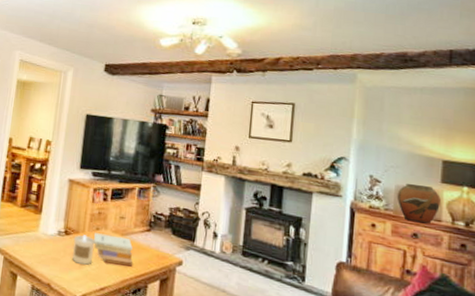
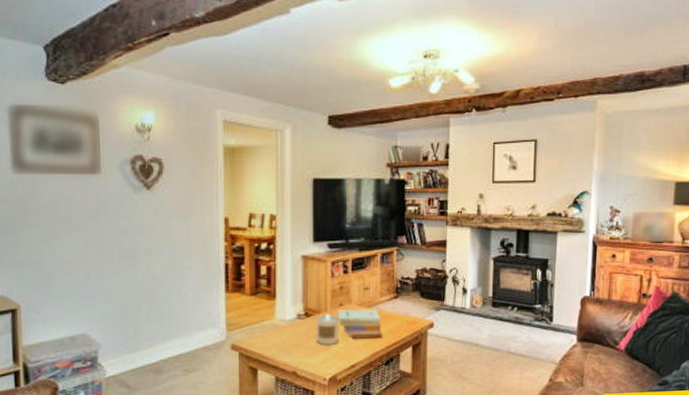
vase: present [397,184,440,224] -> none [634,210,673,247]

